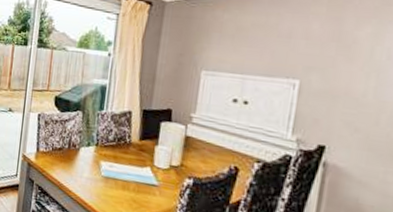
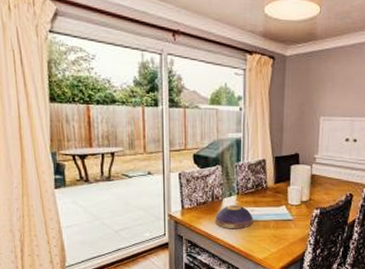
decorative bowl: none [69,155,112,185] -> present [215,204,253,229]

